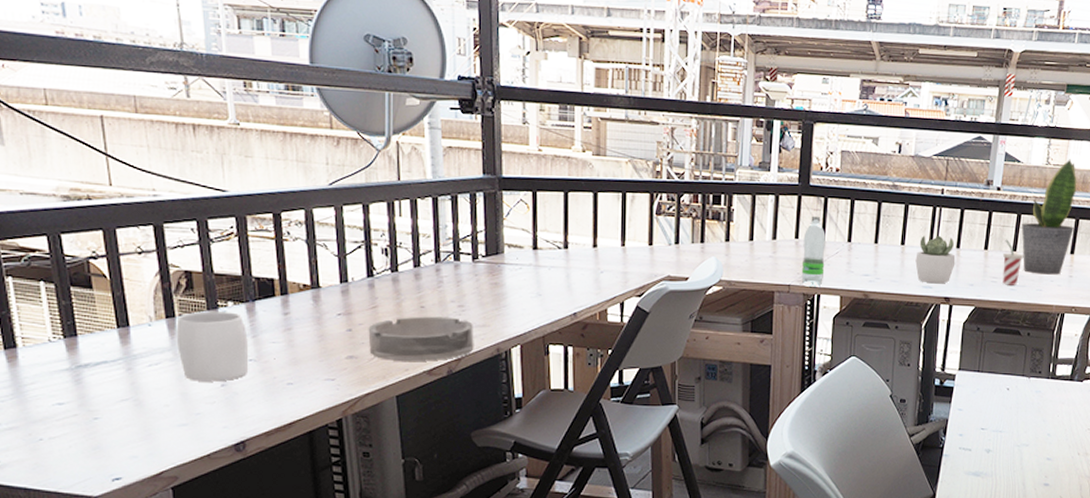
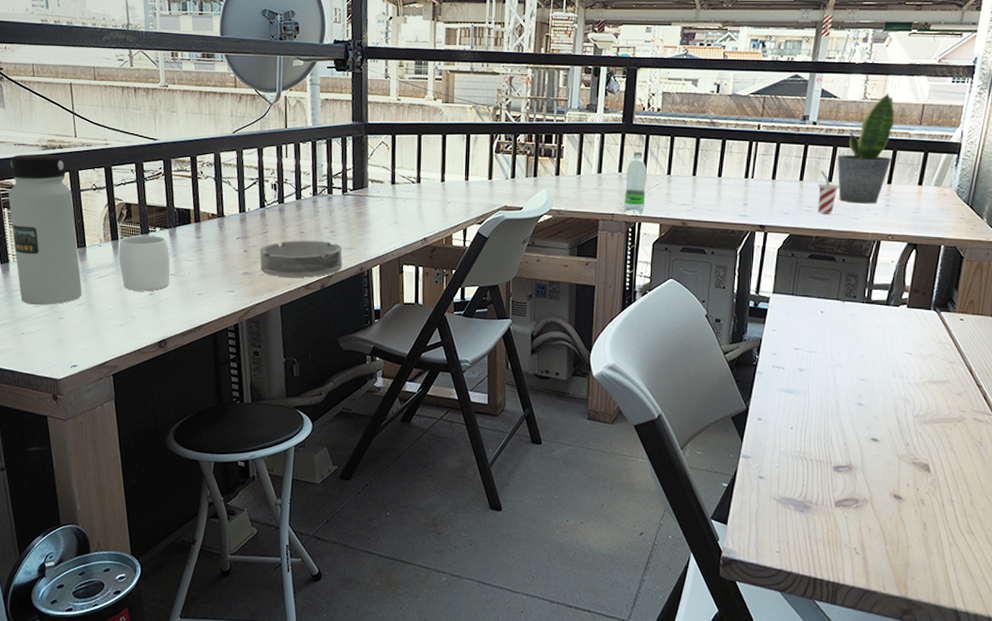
water bottle: none [12,206,125,403] -> present [8,154,82,306]
succulent plant: present [915,235,956,284] -> none [732,167,771,213]

